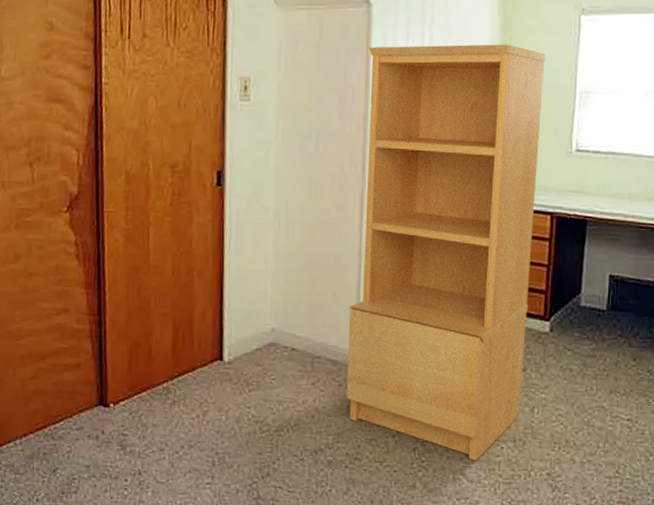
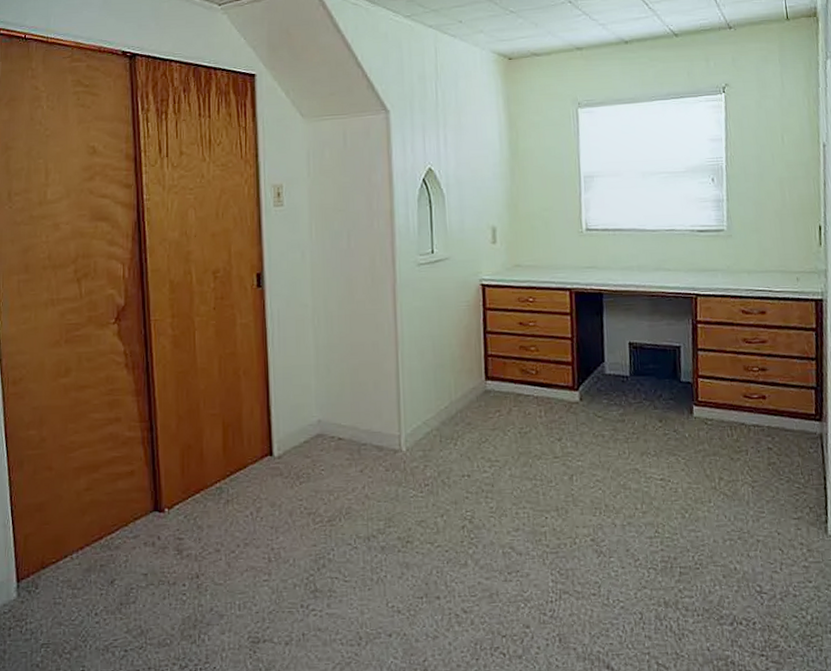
bookcase: present [346,44,546,461] -> none [389,138,560,534]

